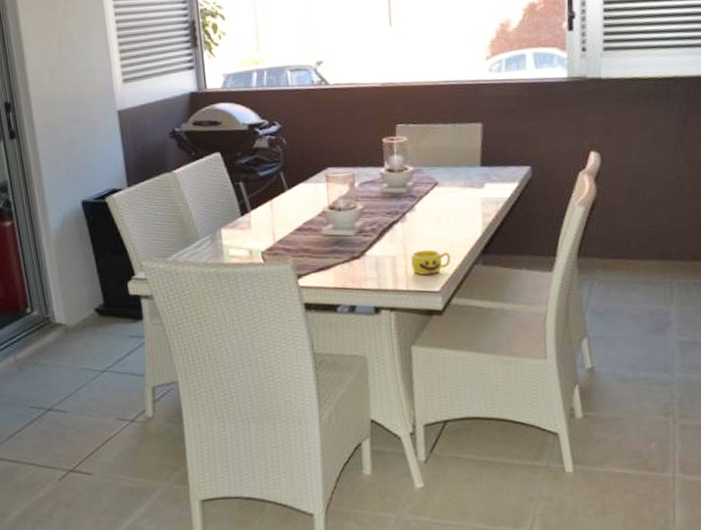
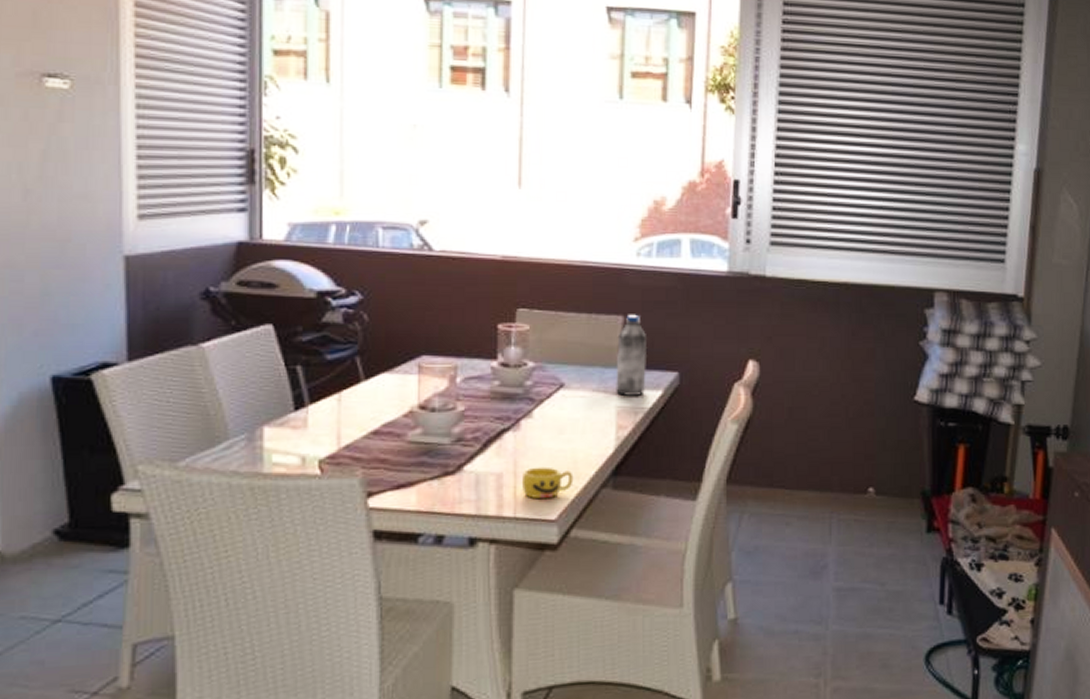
water bottle: none [478,120,504,189] -> present [616,314,648,396]

